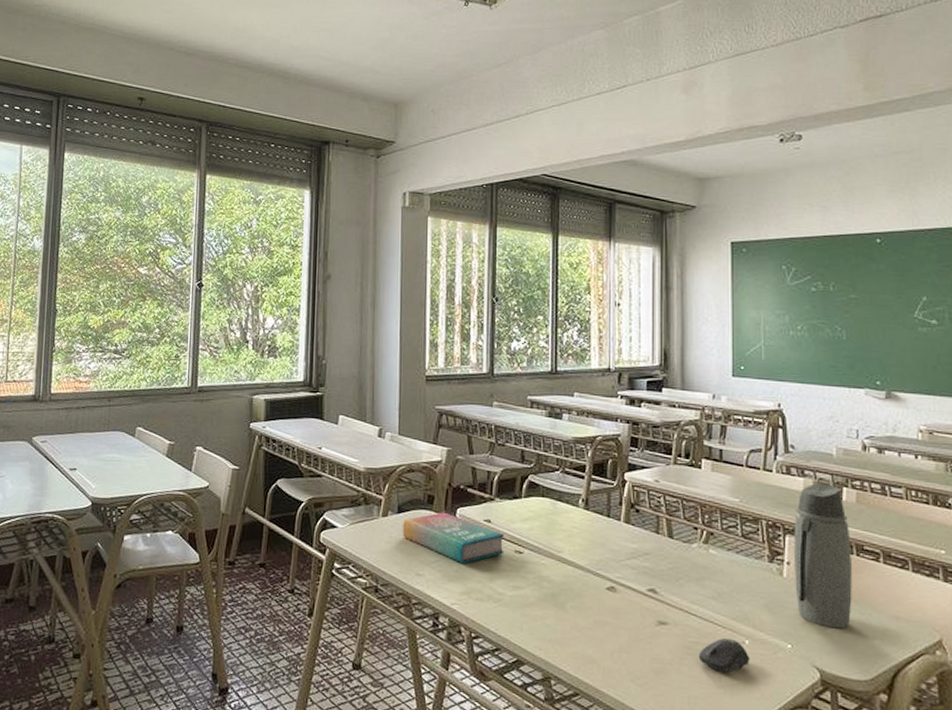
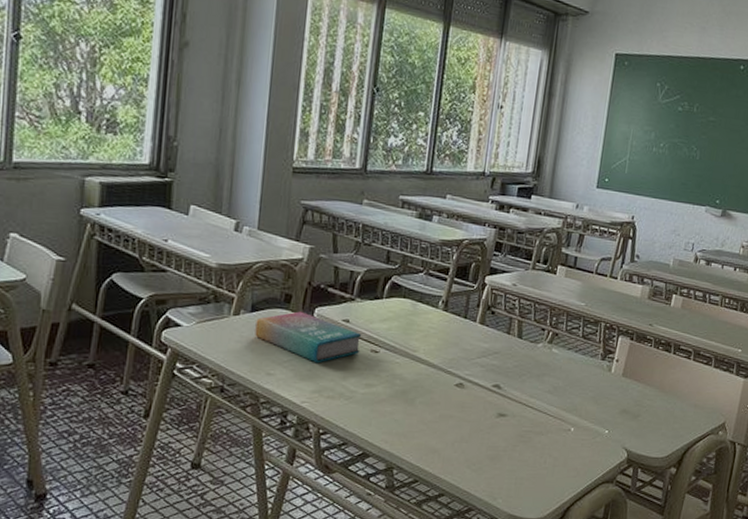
computer mouse: present [698,637,750,673] -> none [529,426,573,457]
water bottle: present [793,483,852,629] -> none [618,290,672,416]

